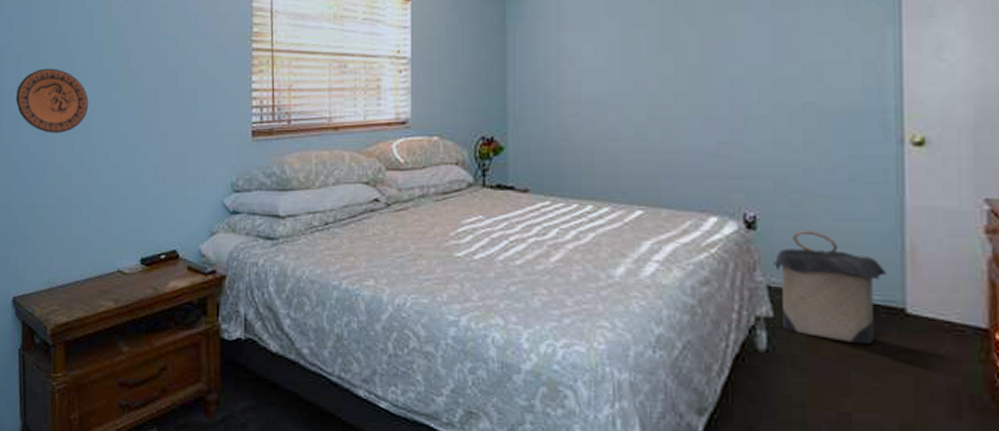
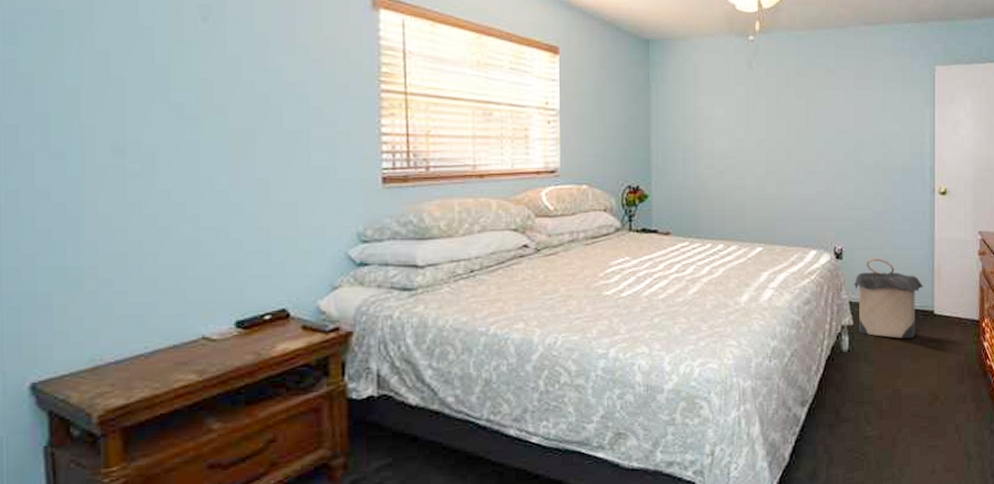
decorative plate: present [15,68,89,133] -> none [24,95,150,177]

